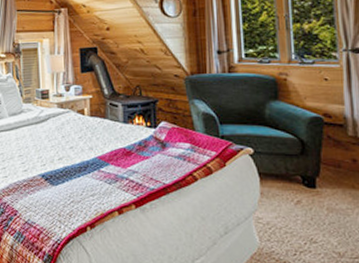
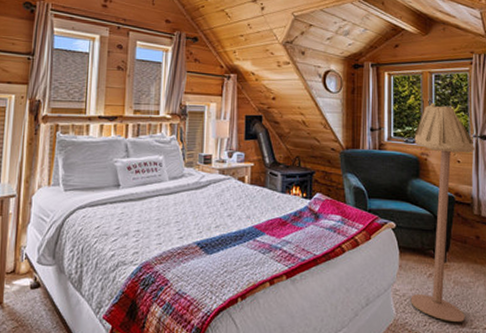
floor lamp: none [269,17,347,251] -> present [410,103,476,322]

